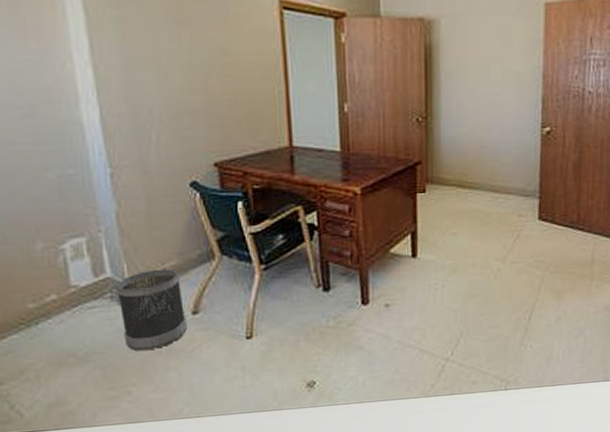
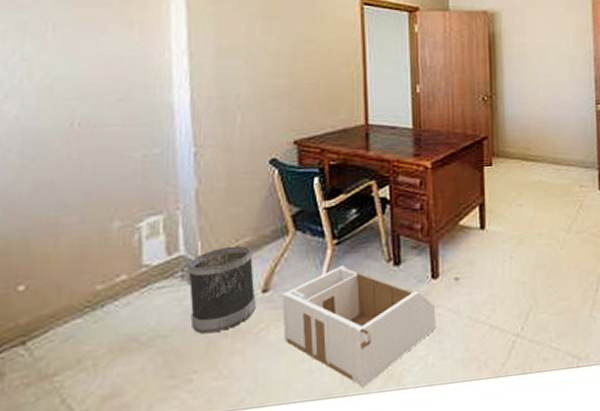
storage bin: none [212,290,367,404] -> present [282,265,436,389]

